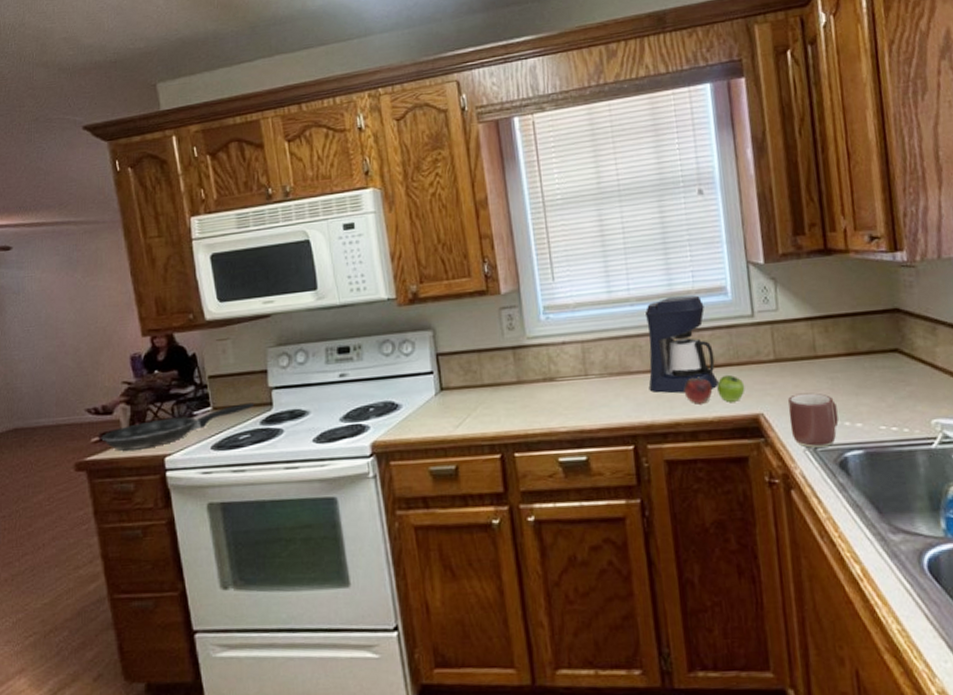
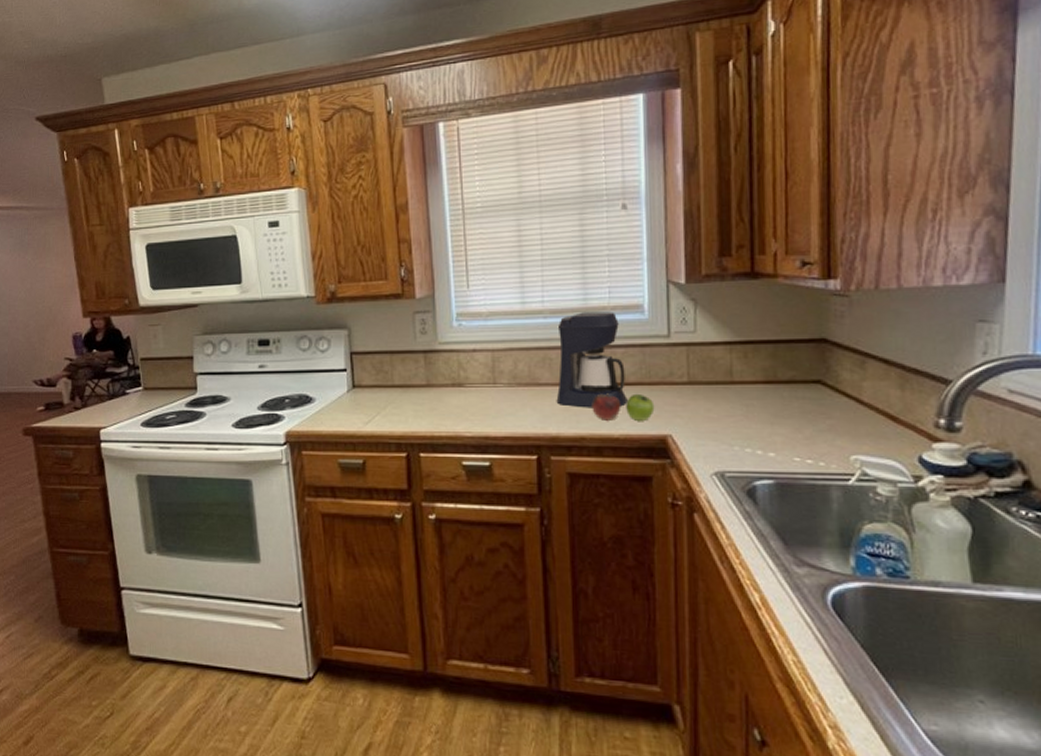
frying pan: present [101,403,255,451] -> none [45,386,181,421]
mug: present [787,392,839,449] -> none [697,418,750,475]

